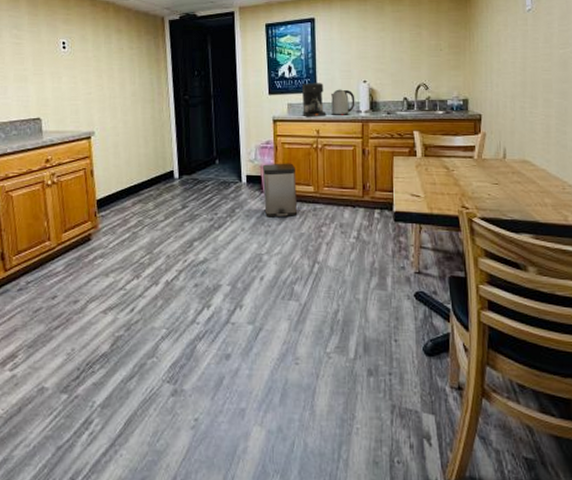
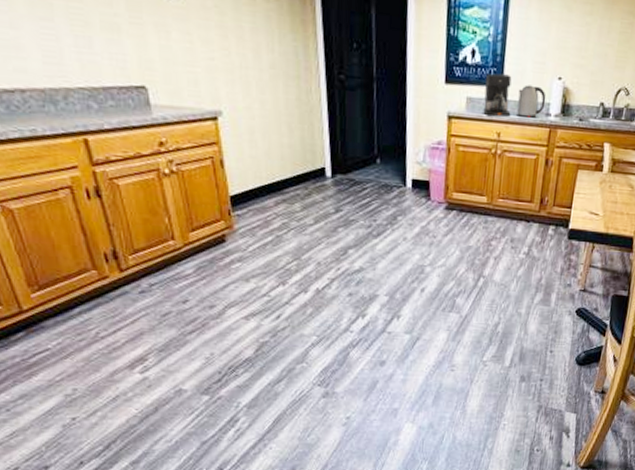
pedal bin: present [262,163,298,218] -> none [430,167,470,229]

